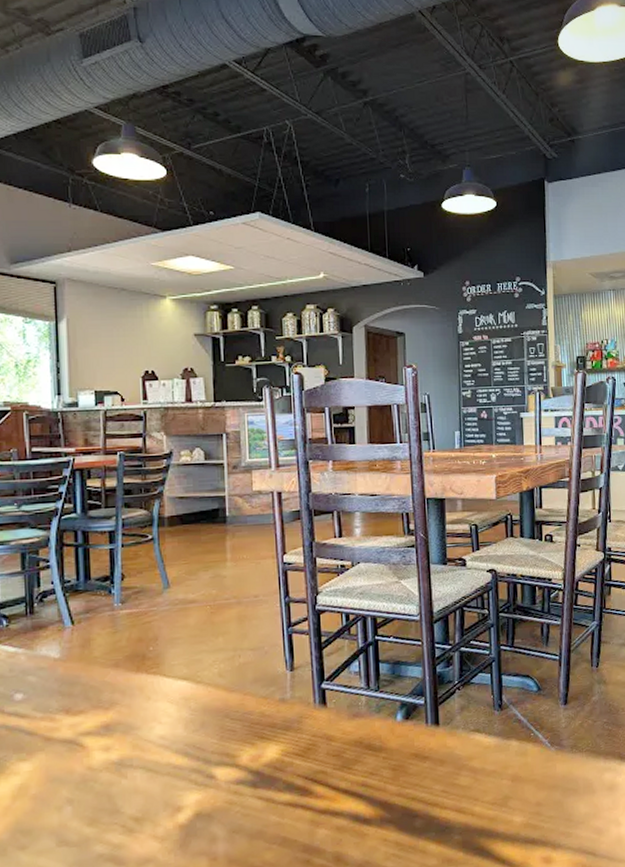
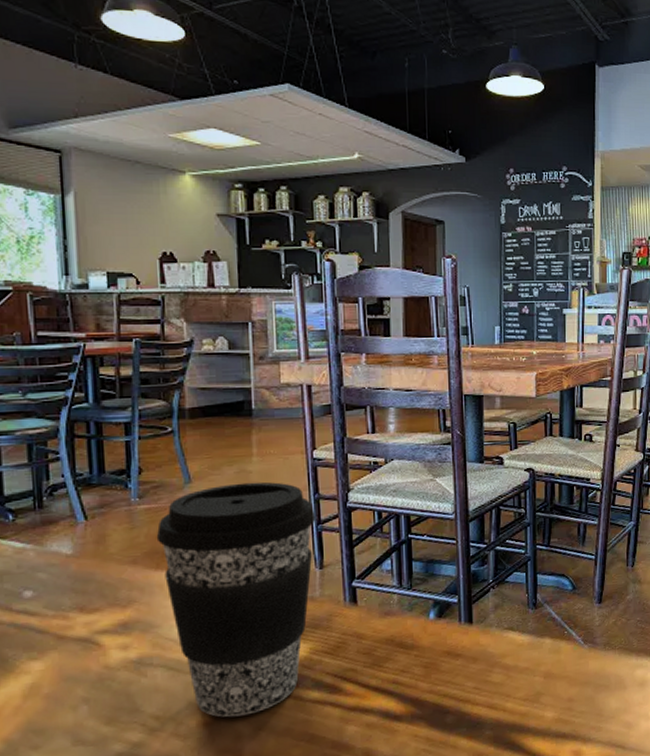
coffee cup: none [137,586,287,820] -> present [156,481,316,718]

